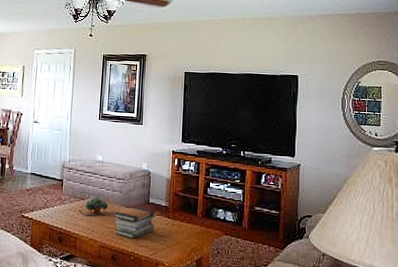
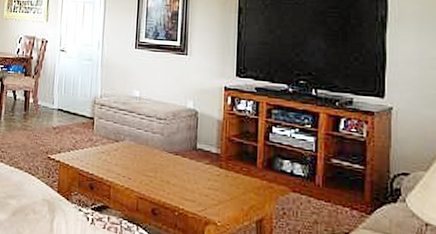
succulent plant: present [78,197,112,216] -> none [112,139,151,162]
book stack: present [114,206,156,239] -> none [154,152,205,191]

